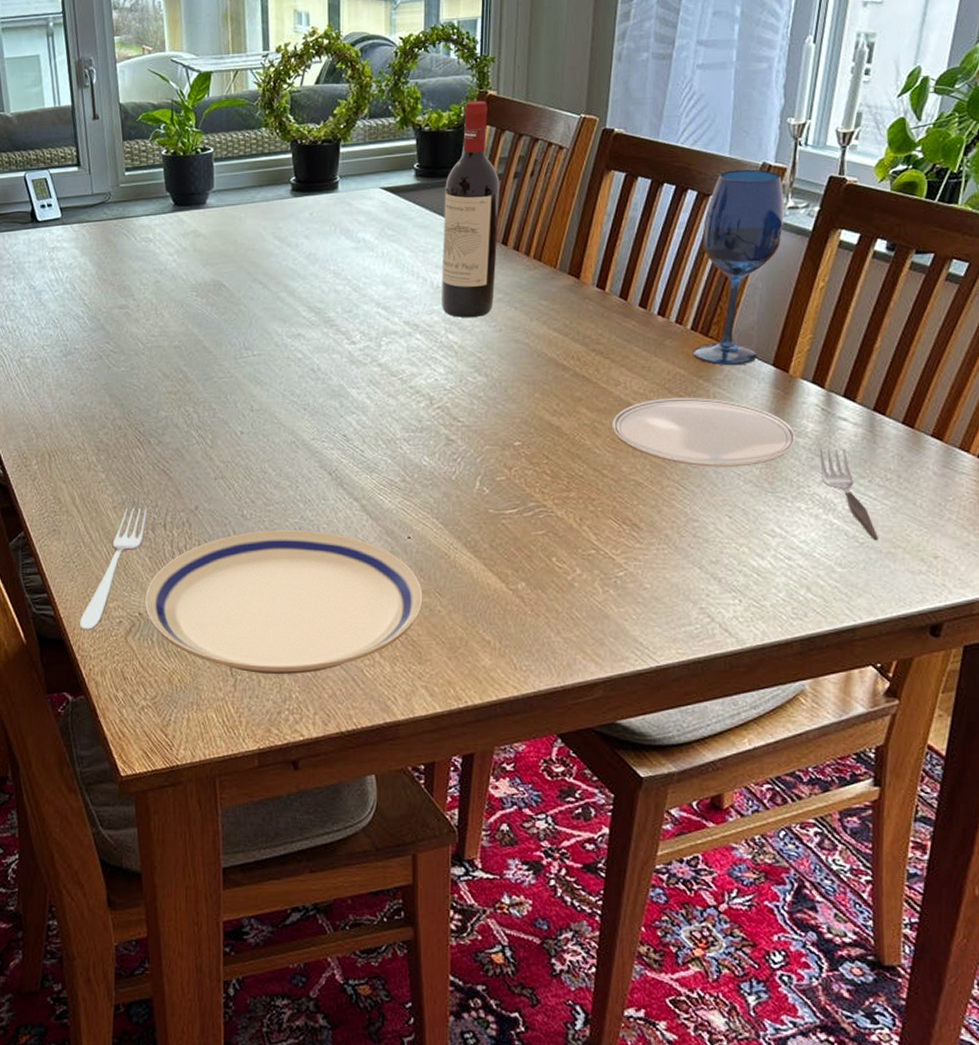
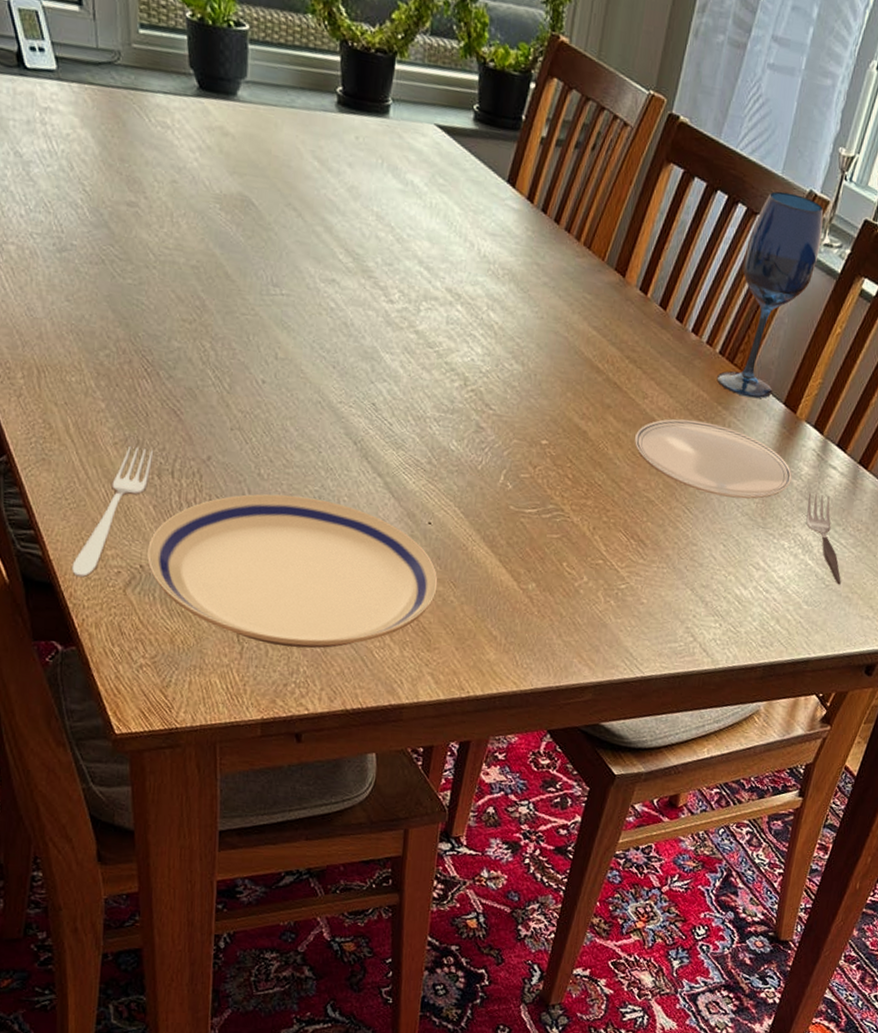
wine bottle: present [442,100,500,318] -> none [486,42,561,299]

